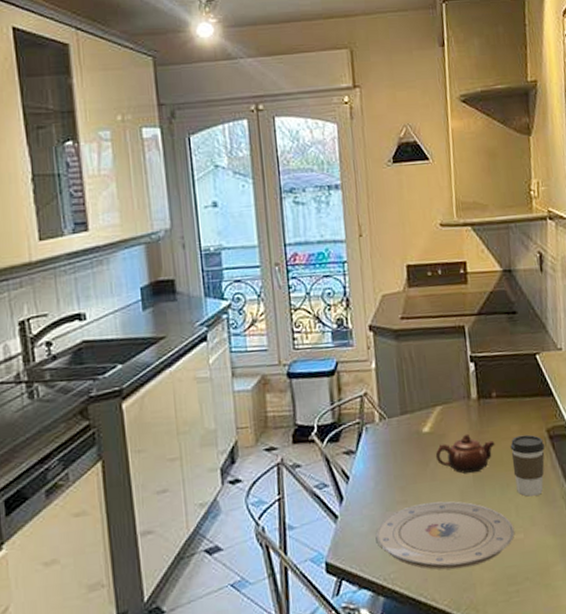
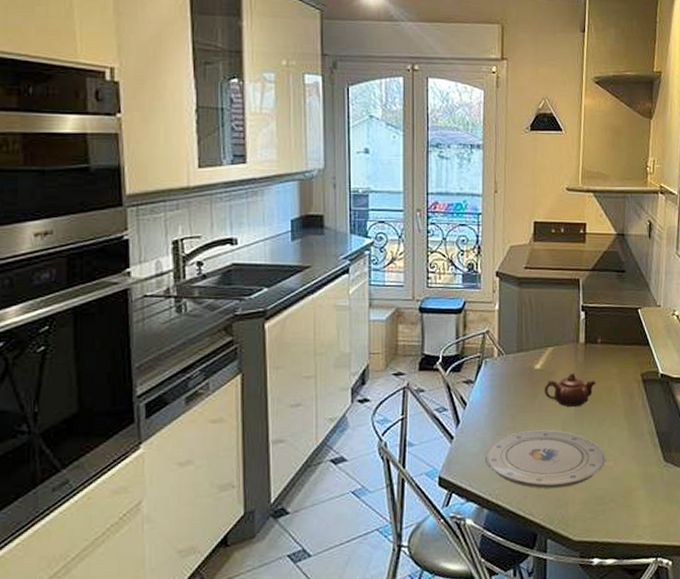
coffee cup: present [510,434,546,497] -> none [609,377,639,430]

